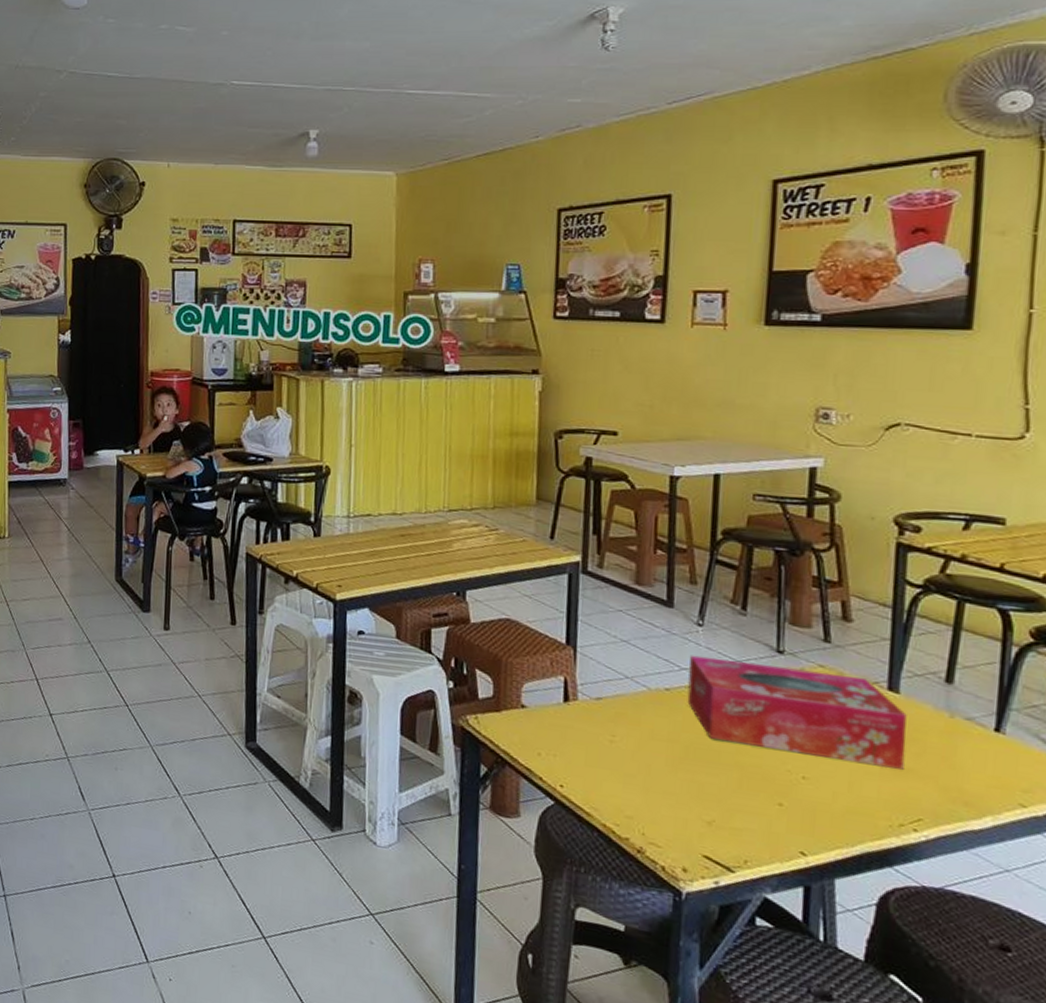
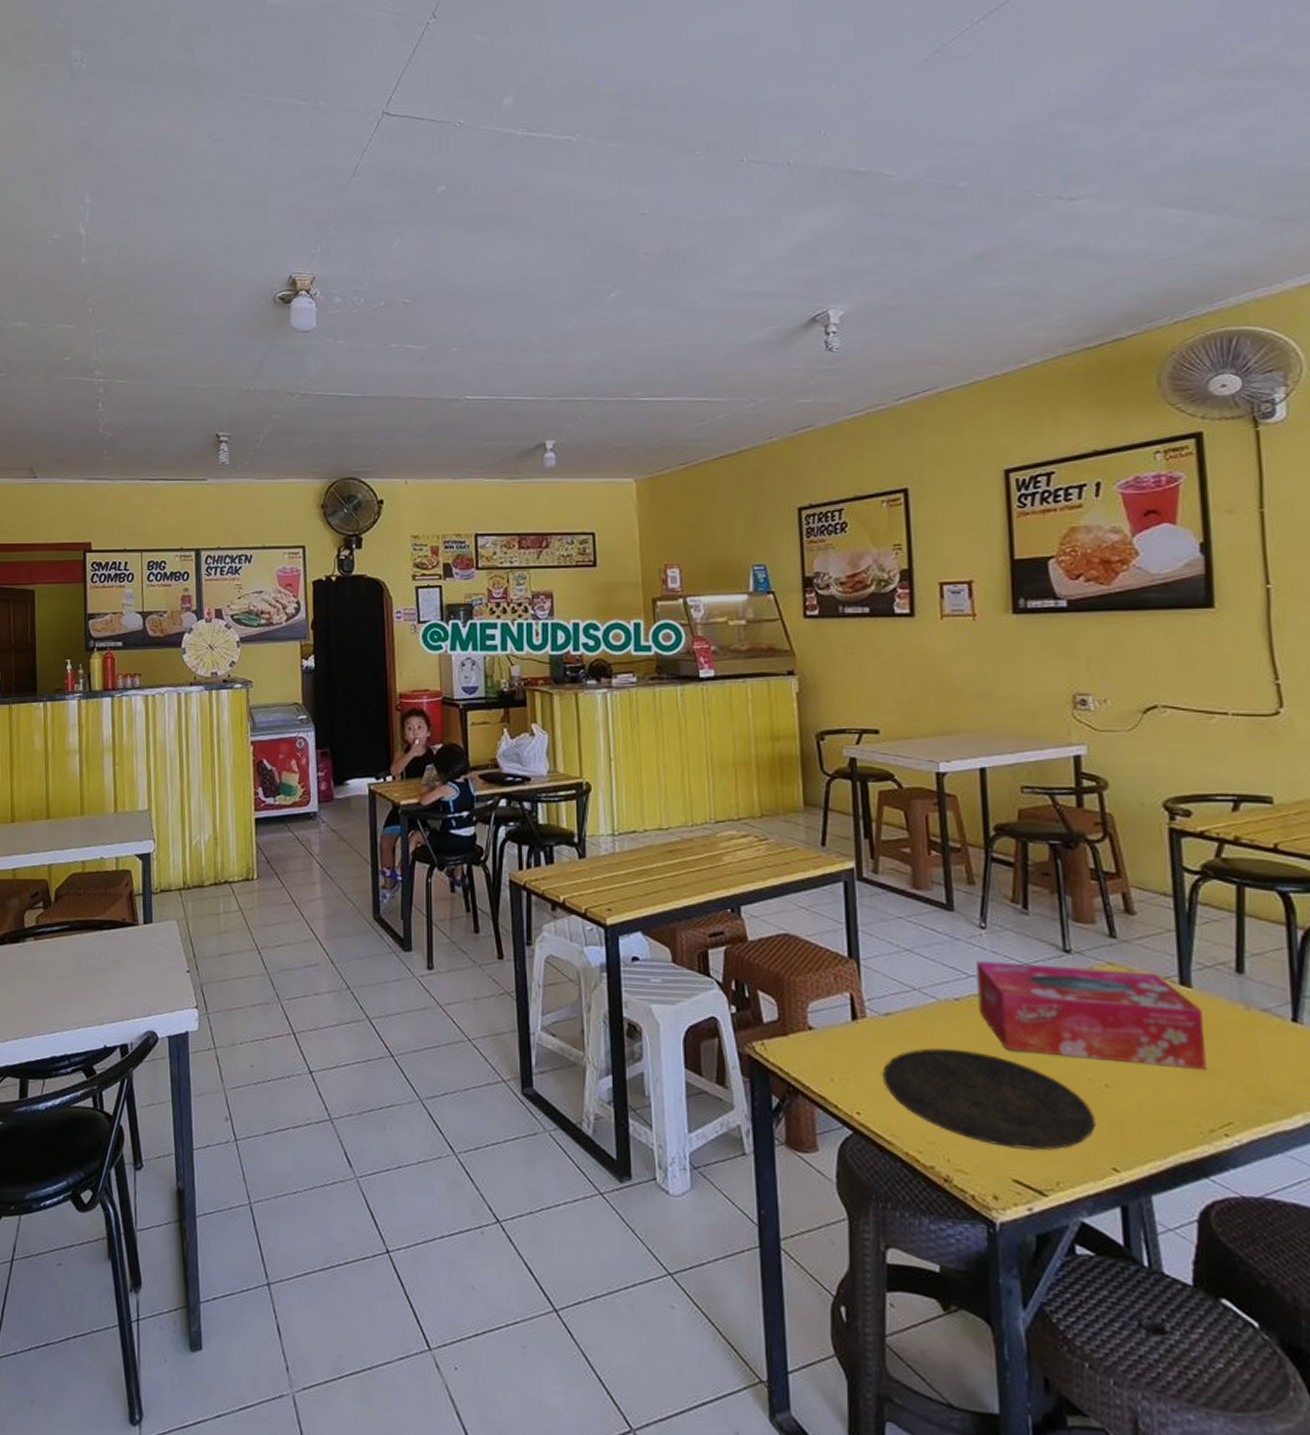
plate: none [588,732,790,832] -> present [883,1048,1096,1151]

